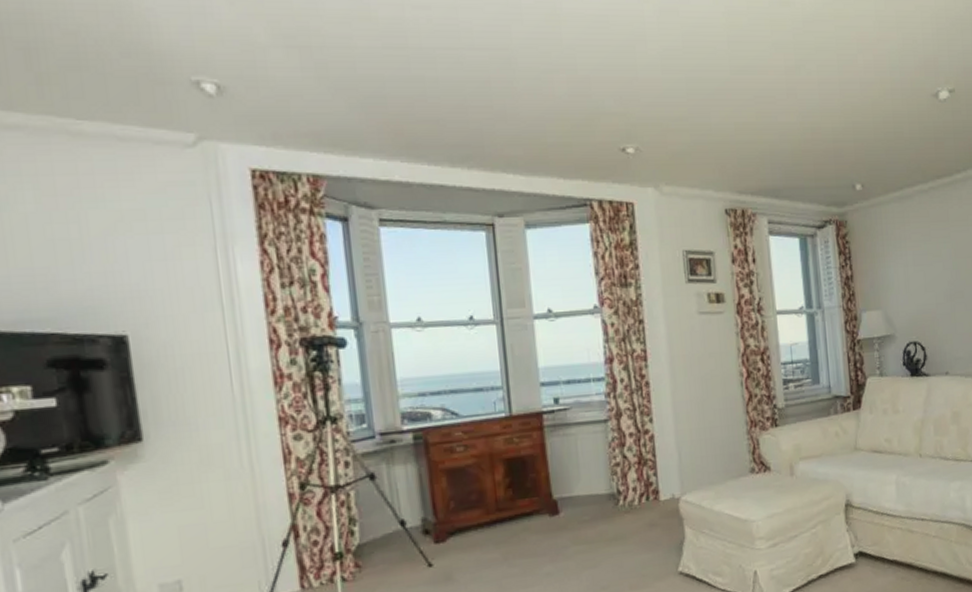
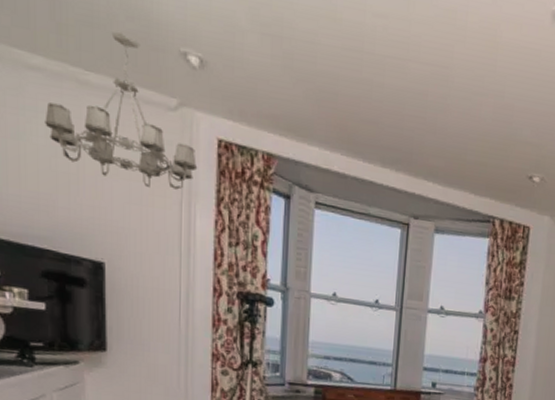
chandelier: none [31,71,231,239] -> present [45,31,198,190]

